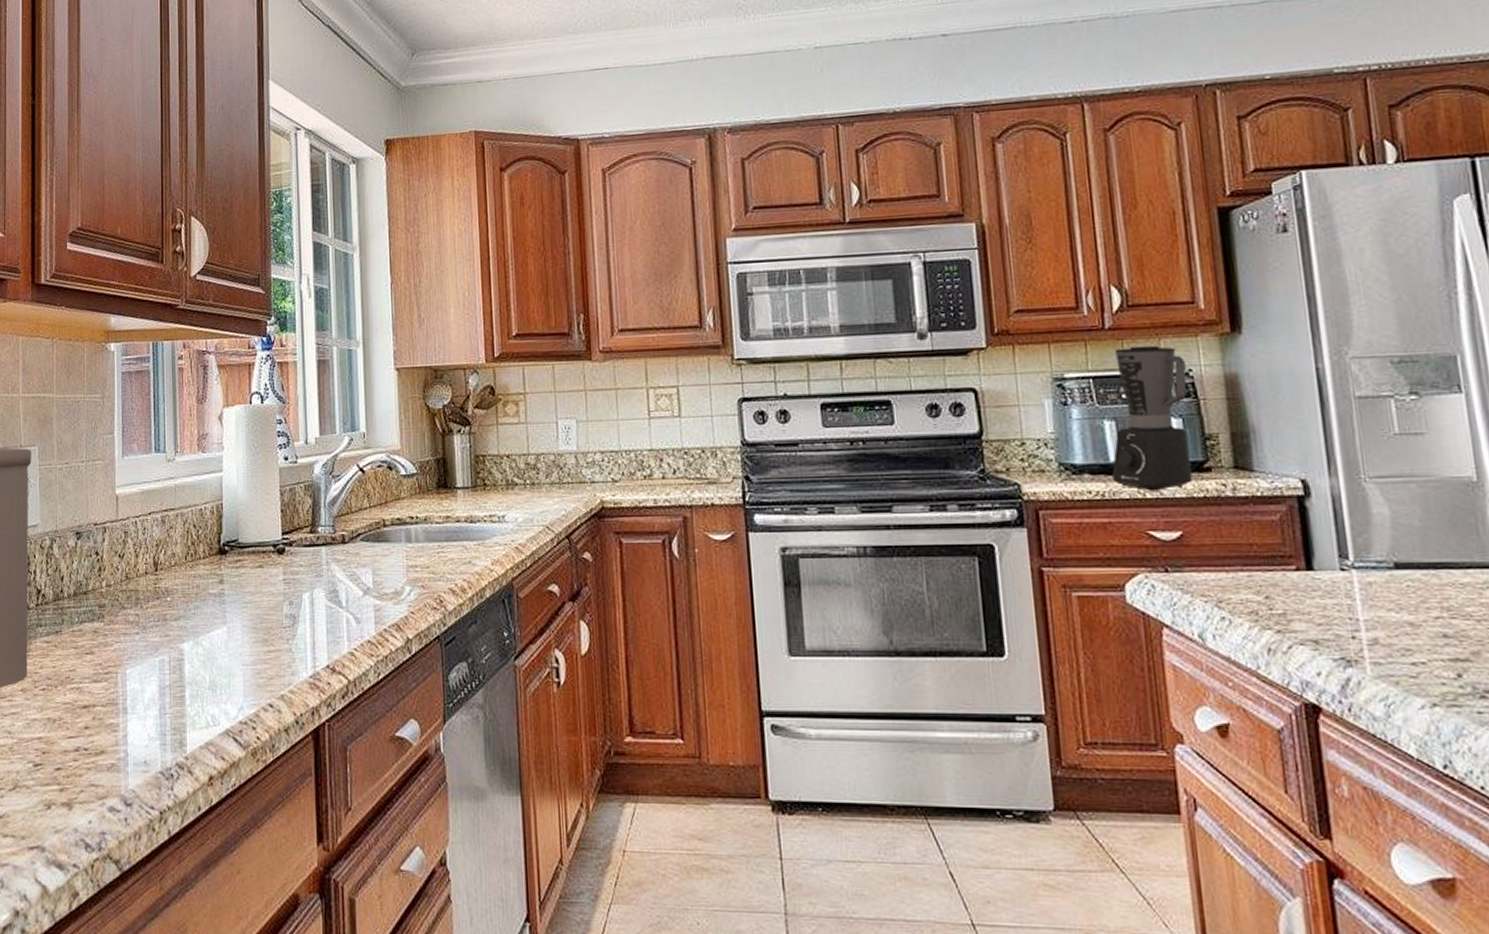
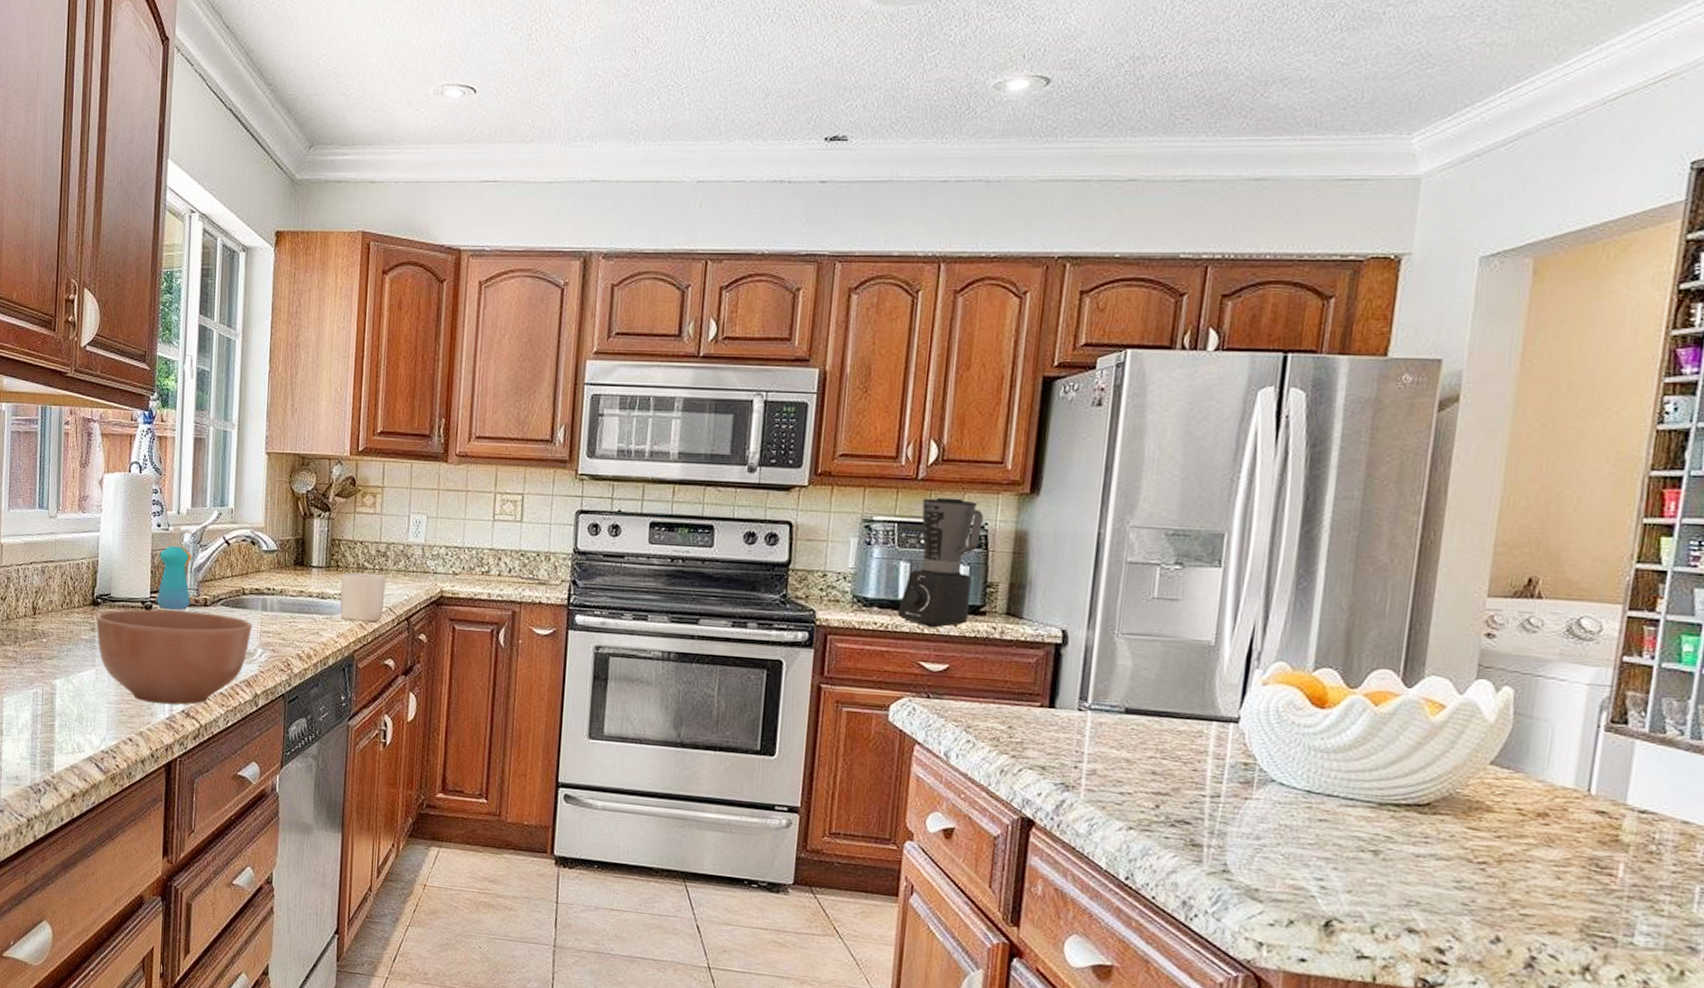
bowl: none [224,551,397,661] -> present [96,609,252,705]
soap dispenser: none [289,458,327,552] -> present [156,526,192,611]
mug: none [490,489,540,545] -> present [339,572,386,623]

